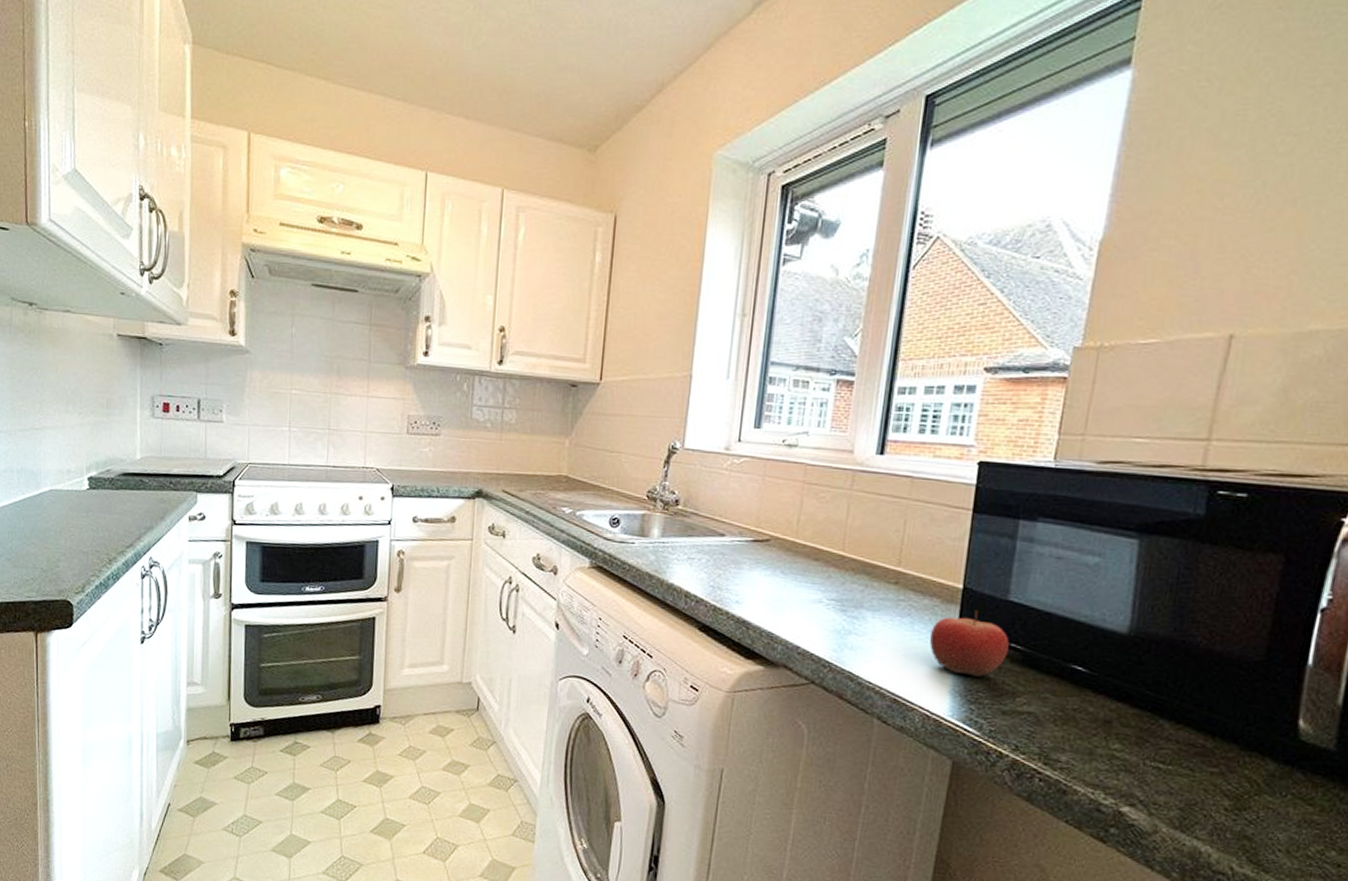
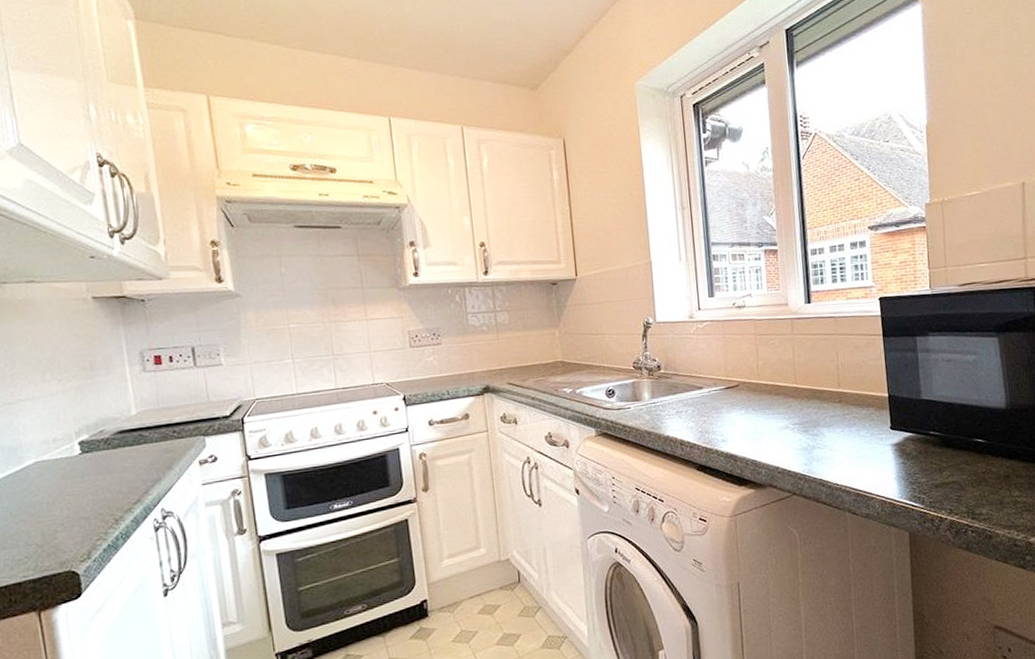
fruit: present [929,610,1010,677] -> none [872,411,930,463]

